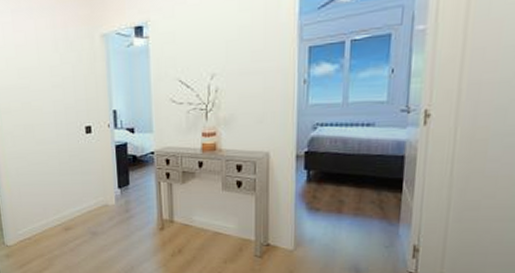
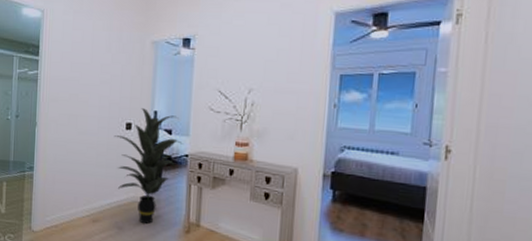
indoor plant: none [74,109,149,227] -> present [113,108,184,224]

